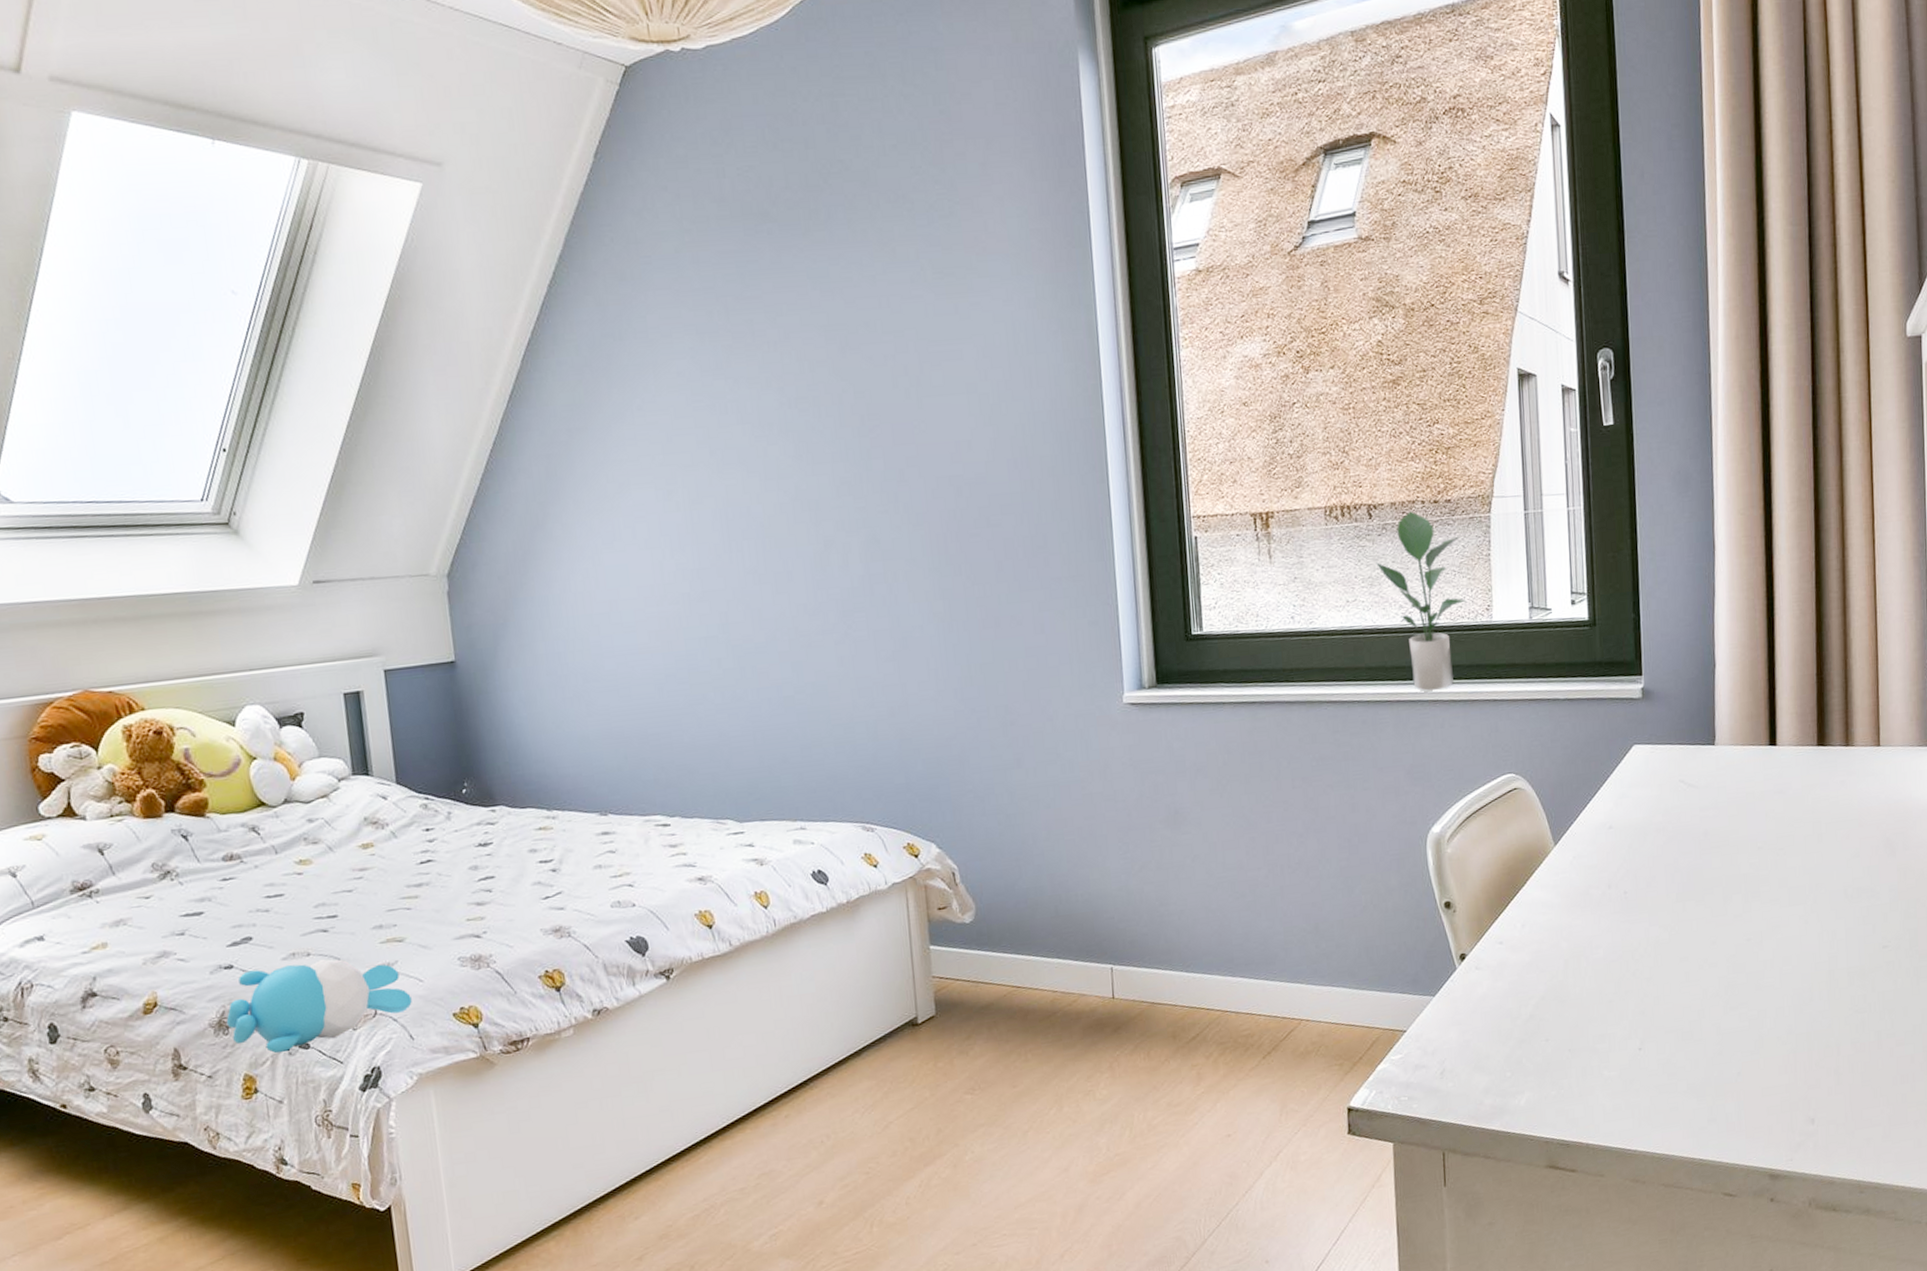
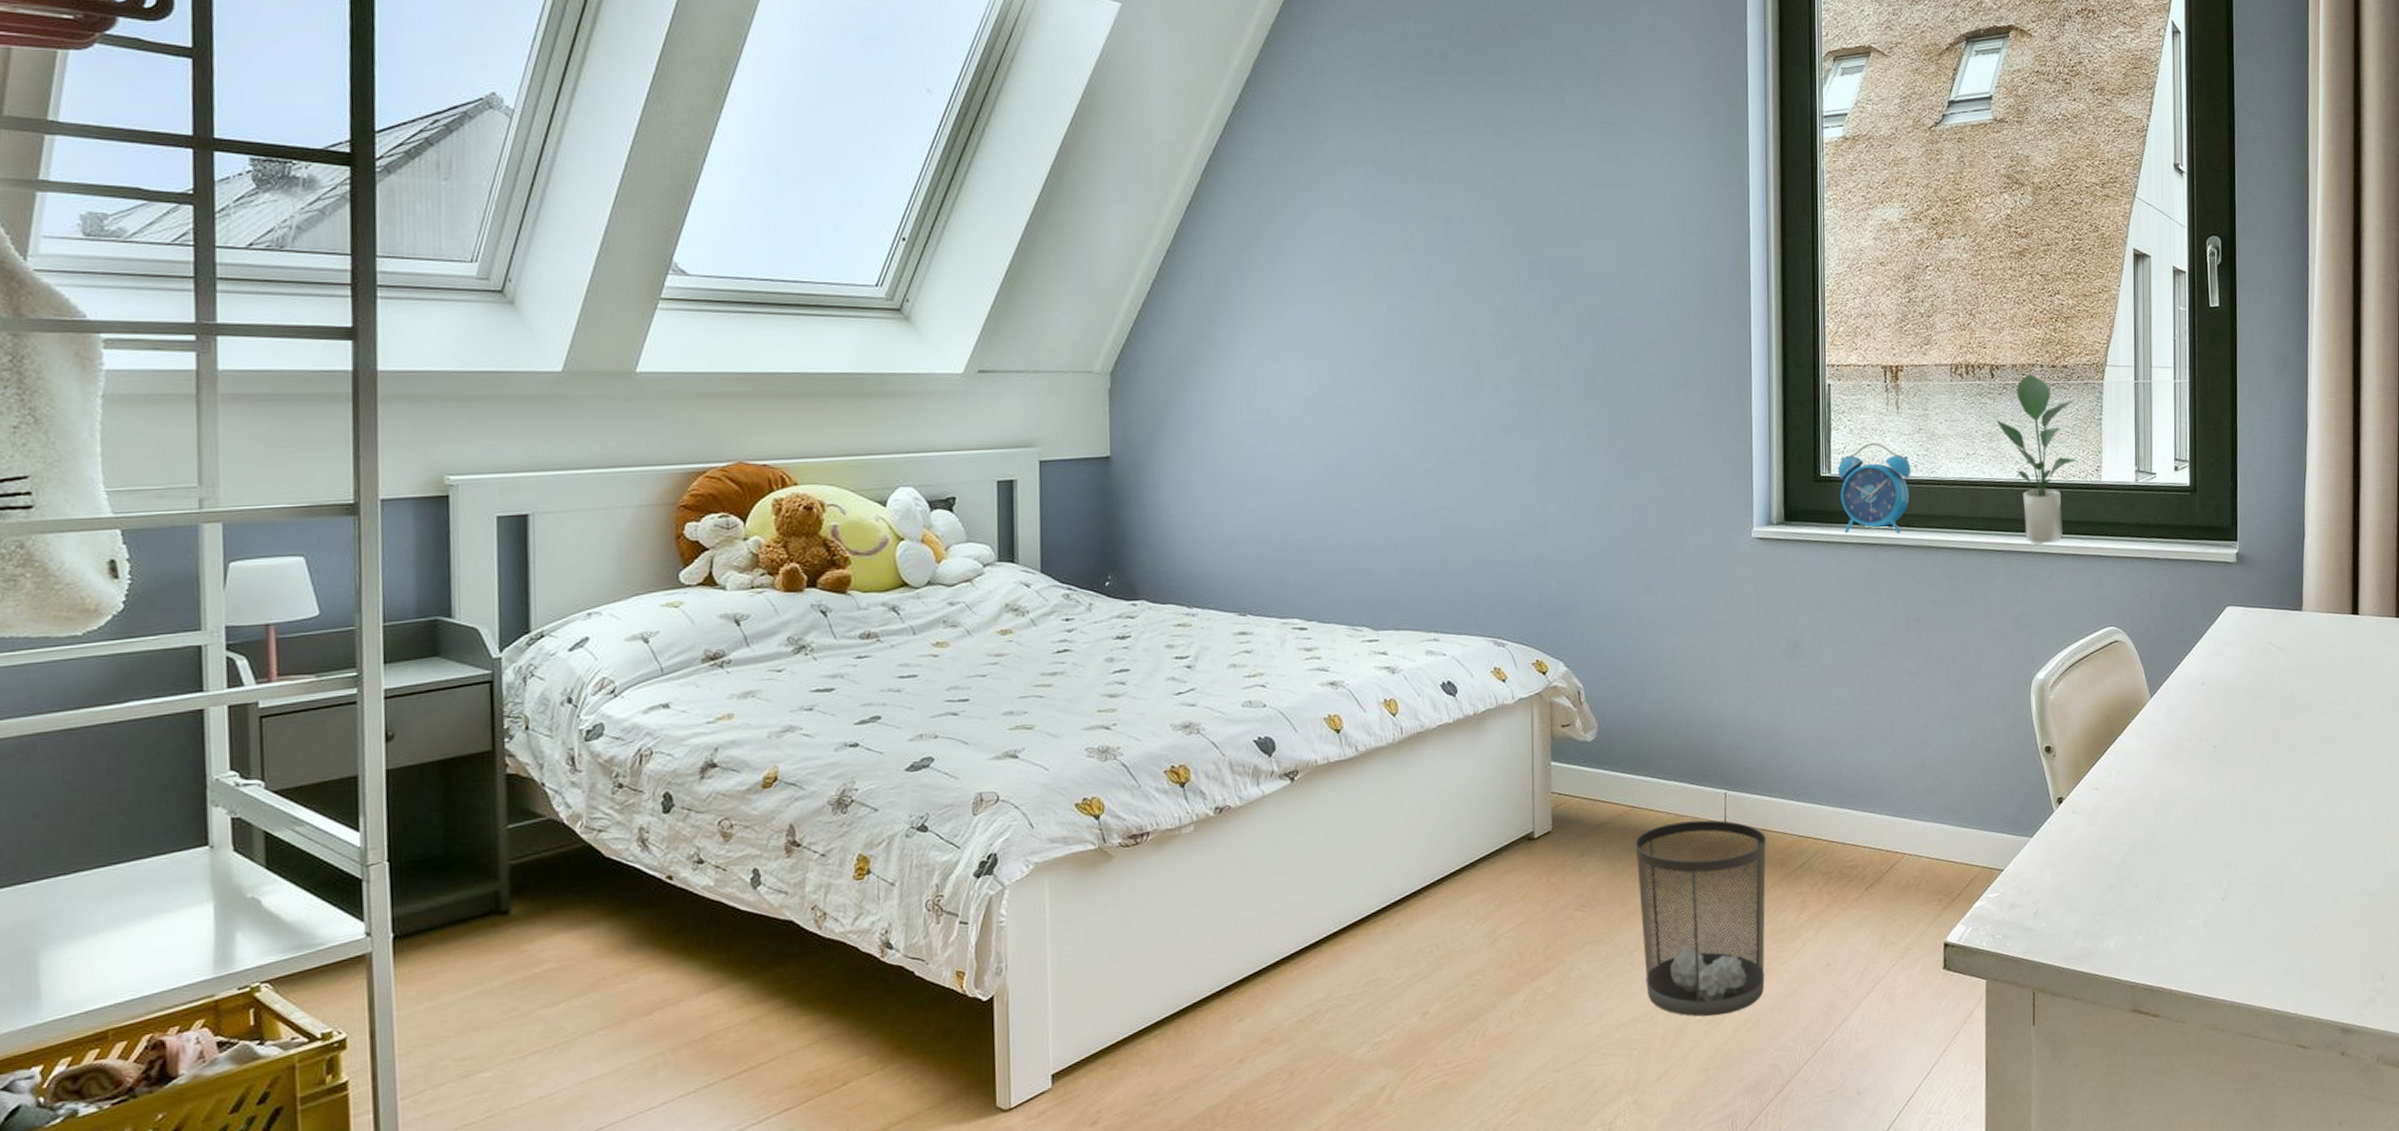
toy rabbit: present [226,958,412,1054] -> none [845,741,1035,835]
waste bin: none [1021,995,1164,1194] -> present [1635,820,1767,1017]
alarm clock: none [1210,595,1288,693] -> present [1837,443,1911,534]

